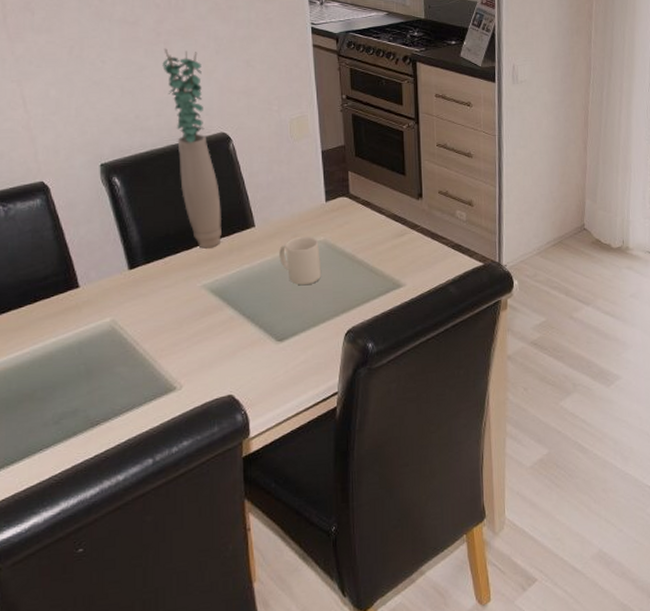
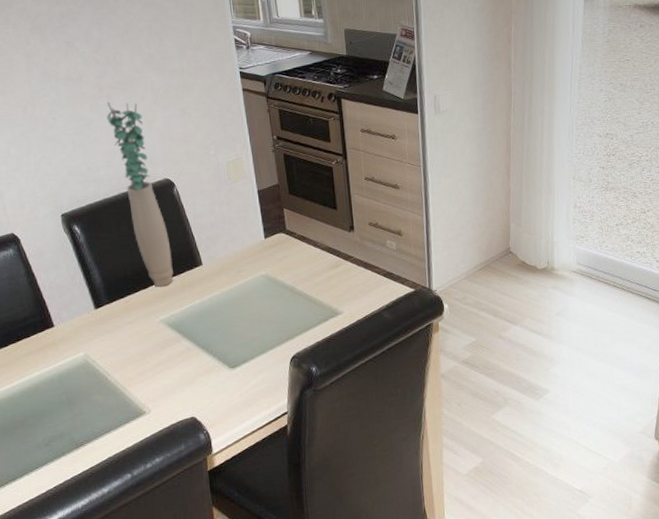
mug: present [279,236,322,286] -> none [226,271,266,317]

